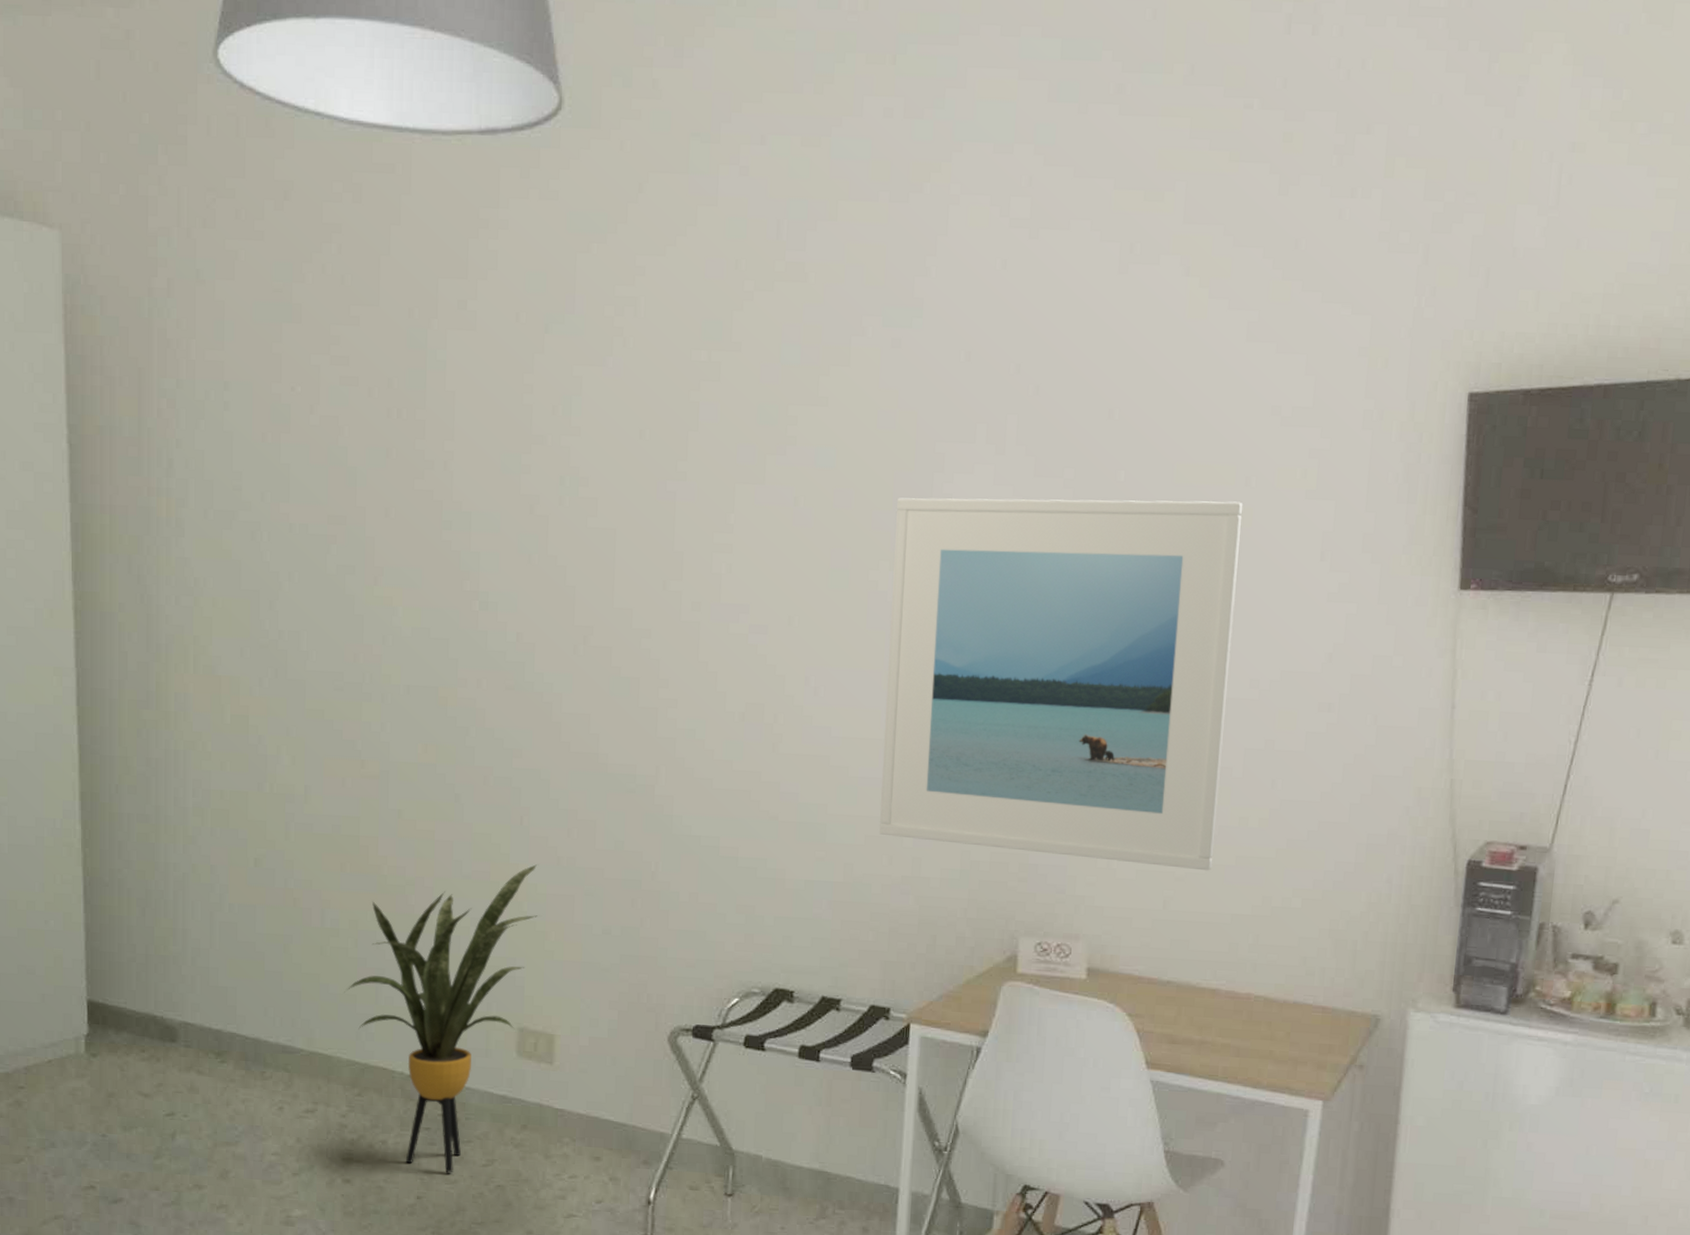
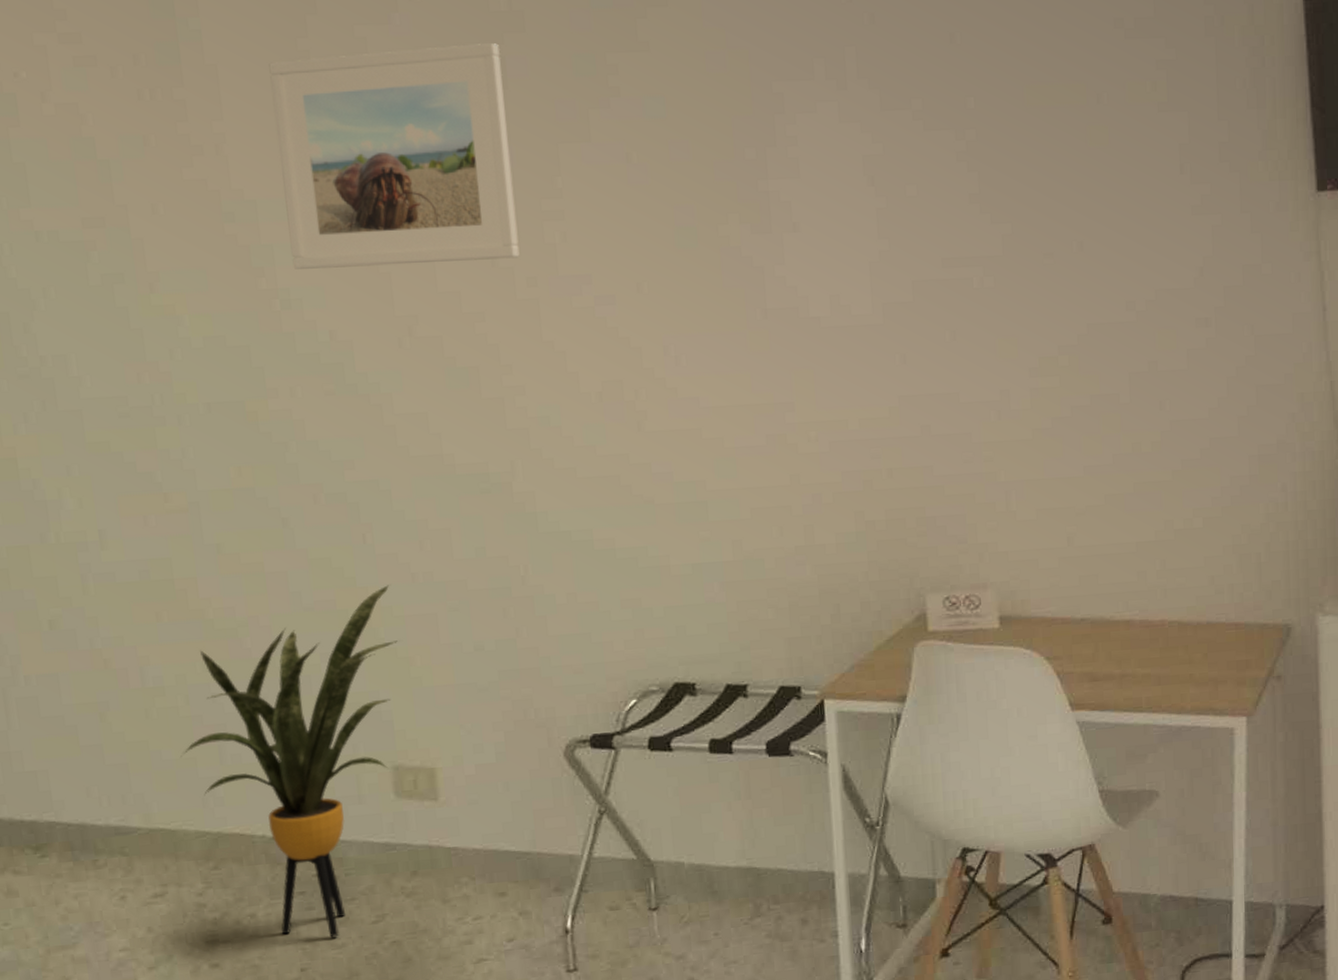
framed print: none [494,389,695,584] -> present [269,43,520,269]
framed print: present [879,498,1243,871] -> none [738,120,1112,506]

